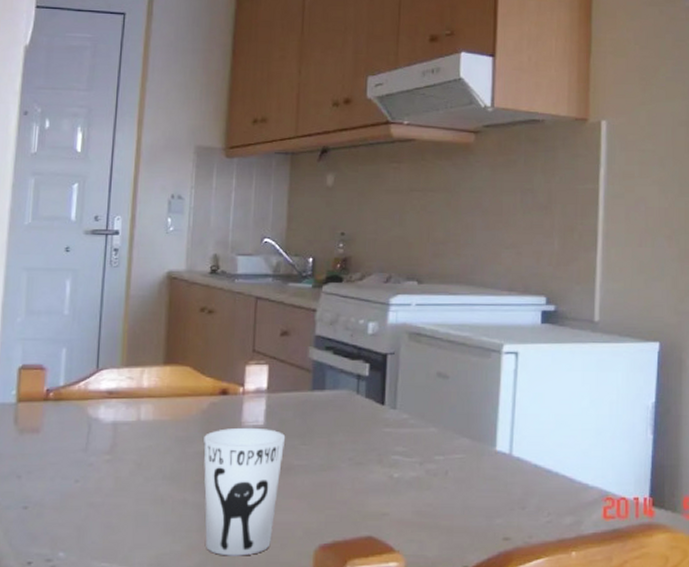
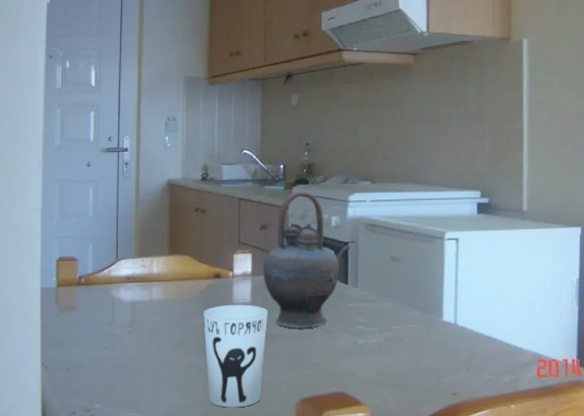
teapot: none [281,289,389,459] -> present [263,190,350,329]

